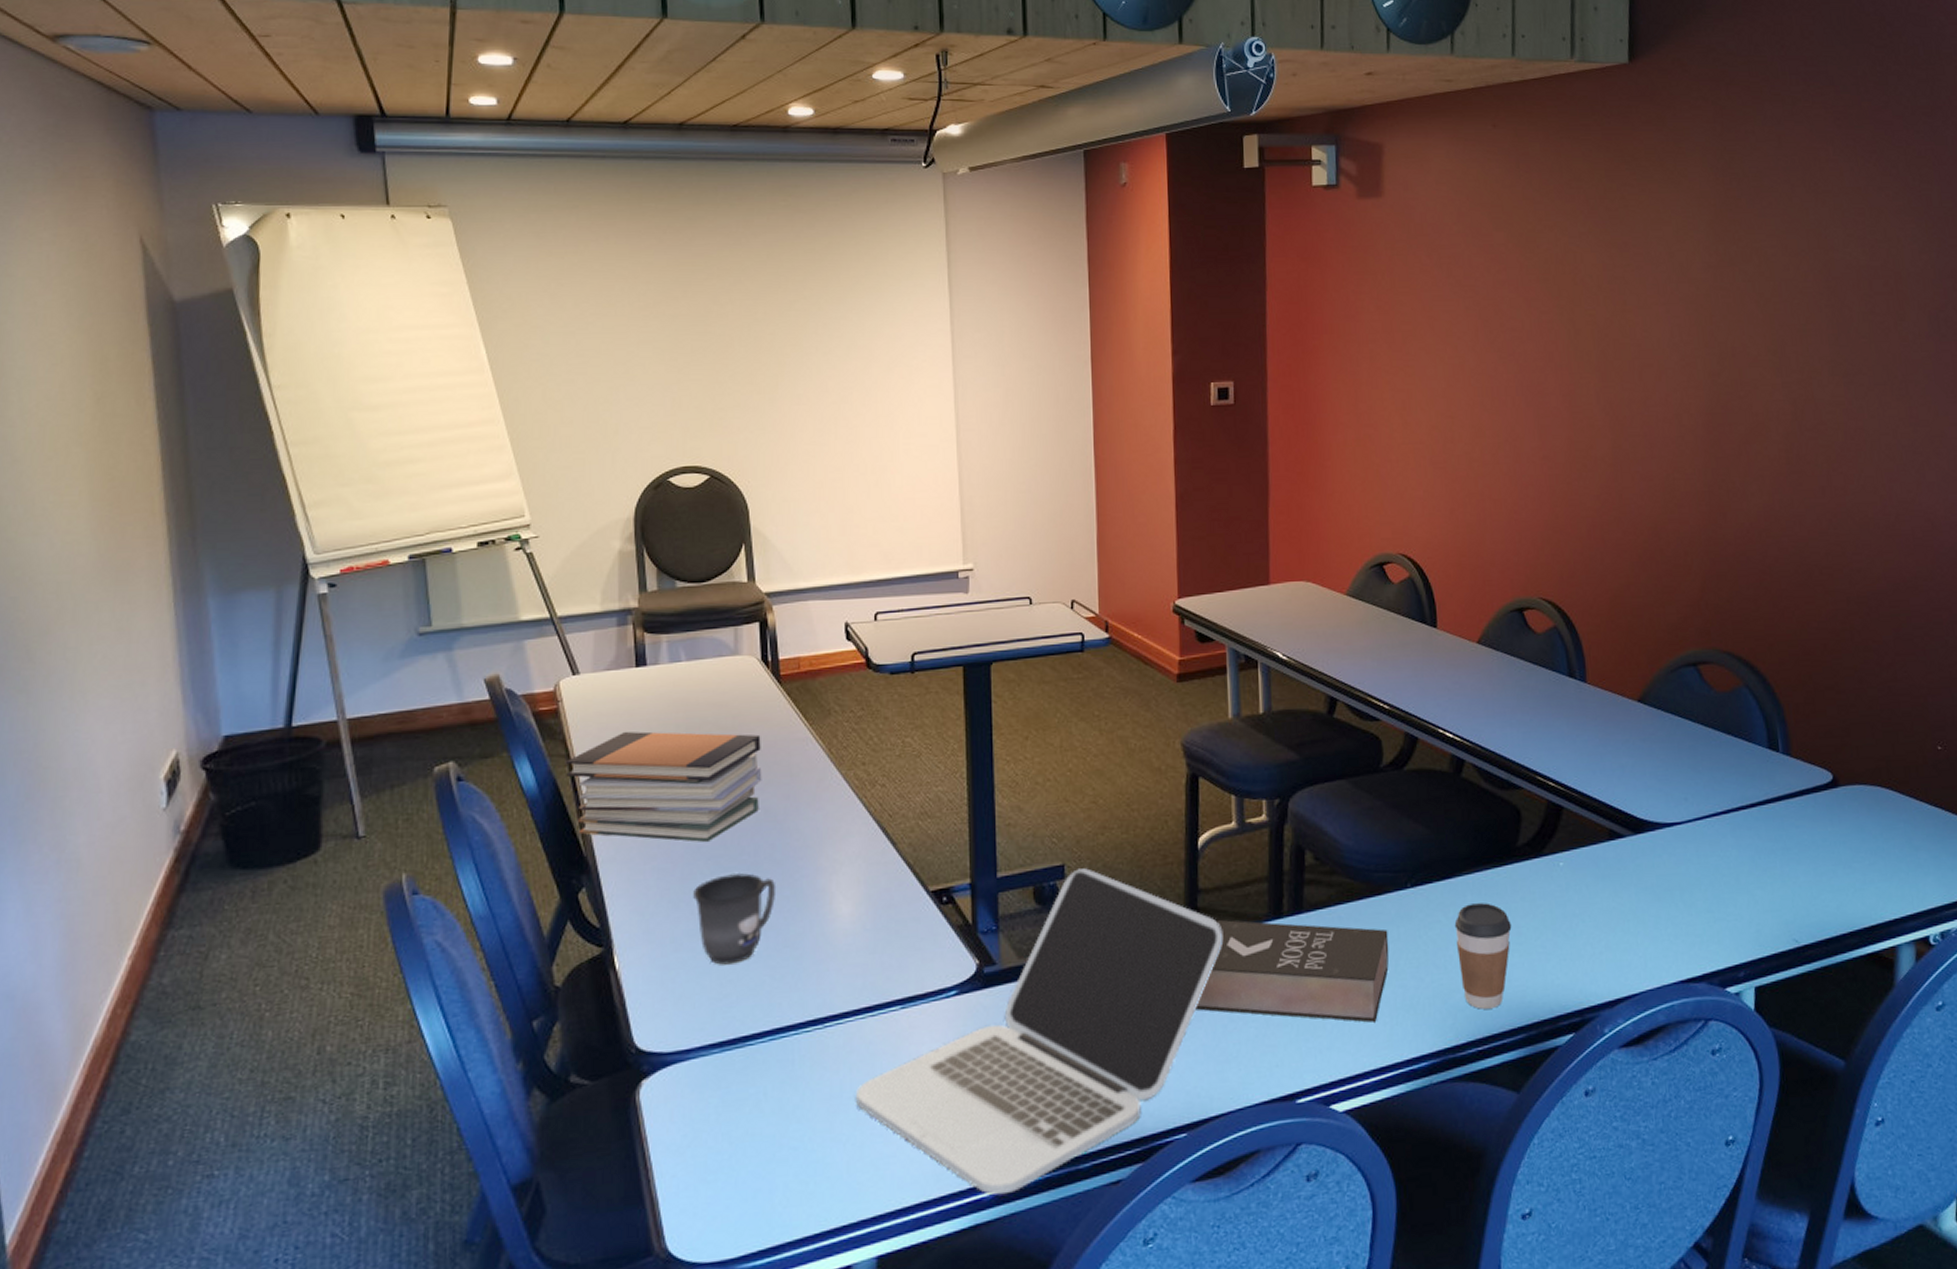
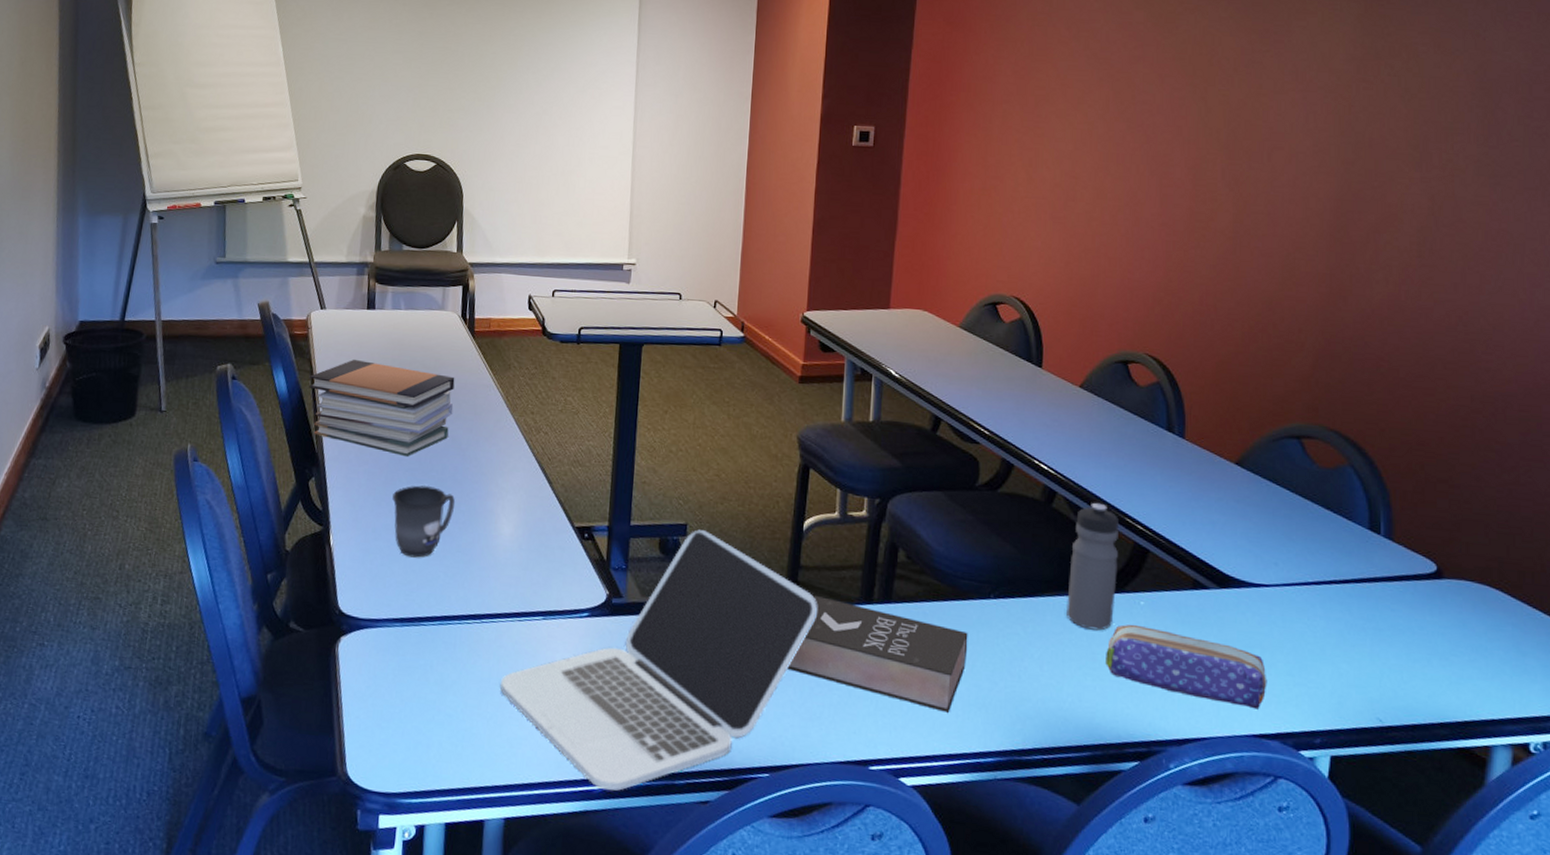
coffee cup: present [1454,903,1512,1009] -> none [1032,623,1087,723]
water bottle: none [1486,764,1535,903] -> present [1067,502,1119,631]
pencil case: none [1530,888,1690,954] -> present [1106,624,1267,709]

